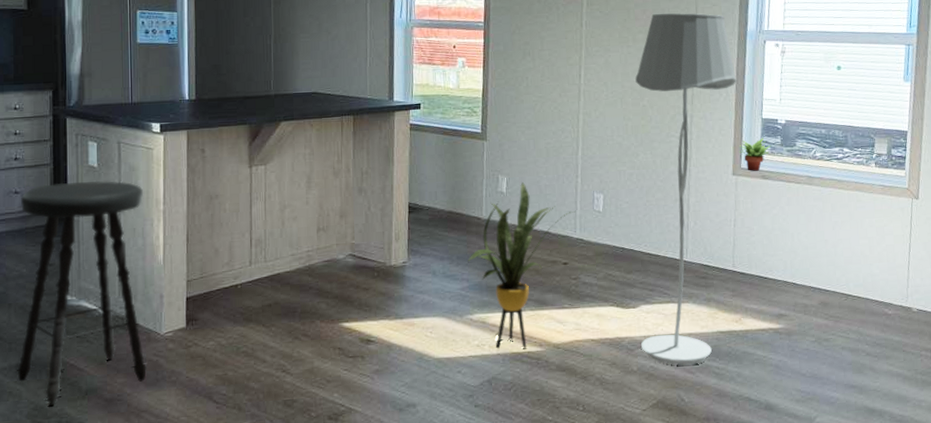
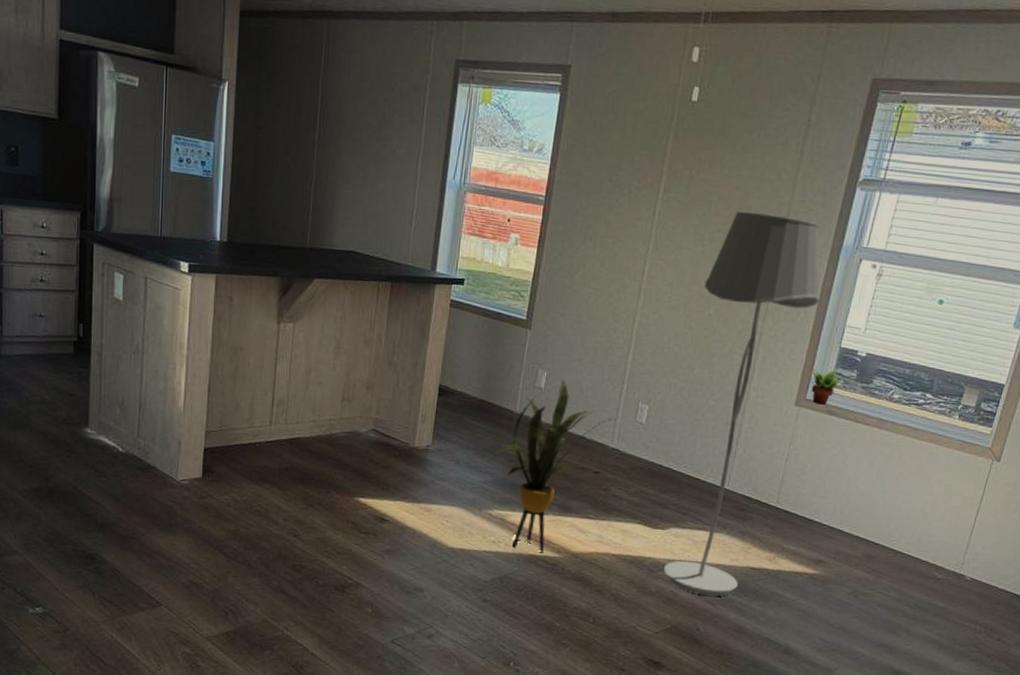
music stool: present [17,180,146,406] -> none [36,312,168,533]

